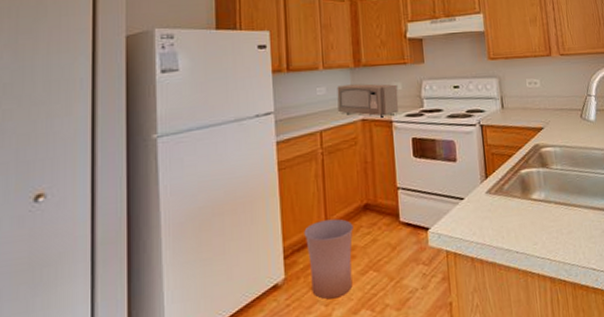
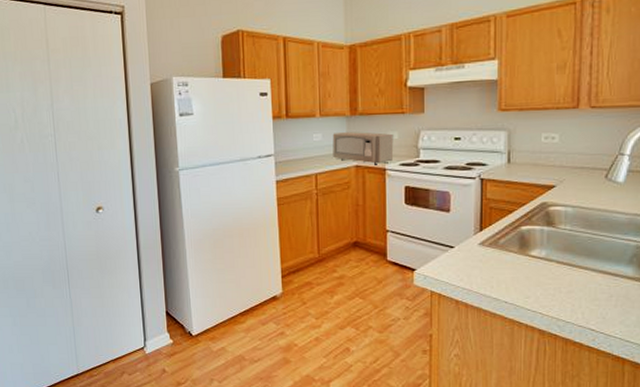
waste bin: present [304,218,353,300] -> none [299,251,343,314]

